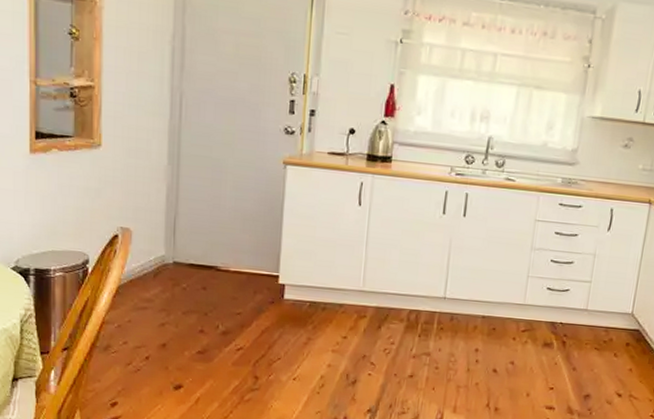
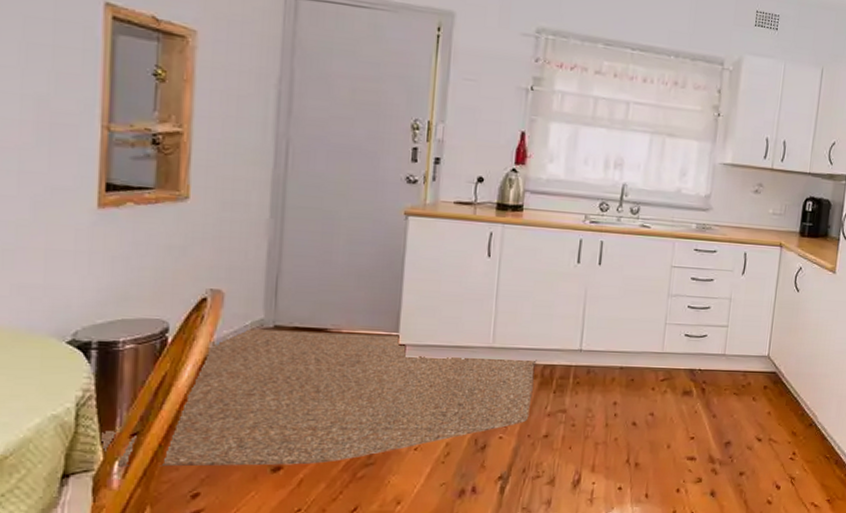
rug: none [41,264,402,386] -> present [101,329,535,467]

